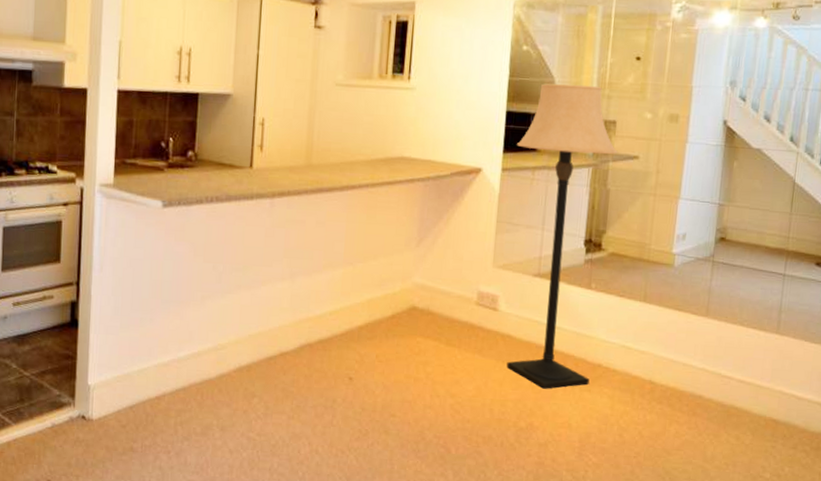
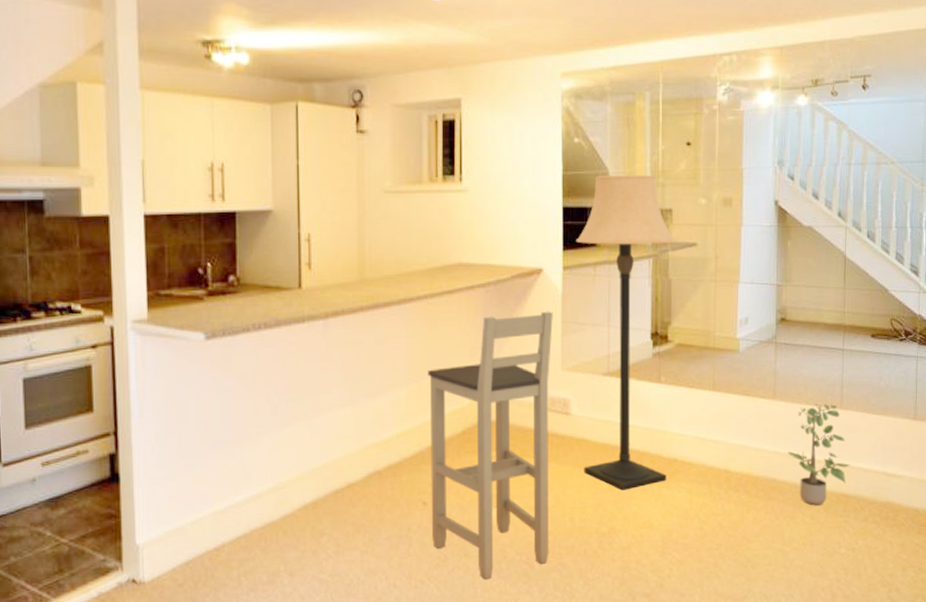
bar stool: none [355,209,489,458] -> present [428,311,553,580]
potted plant: none [717,326,782,426] -> present [788,403,850,505]

